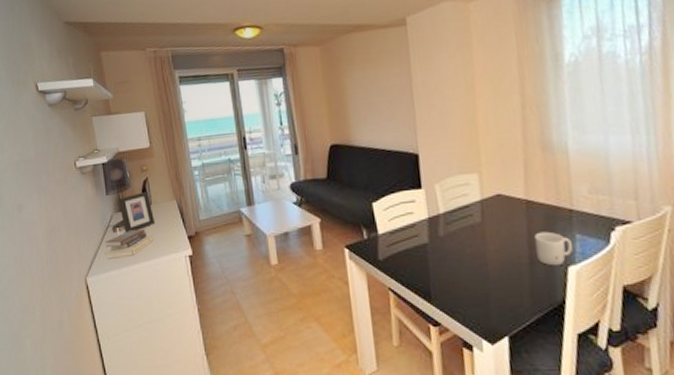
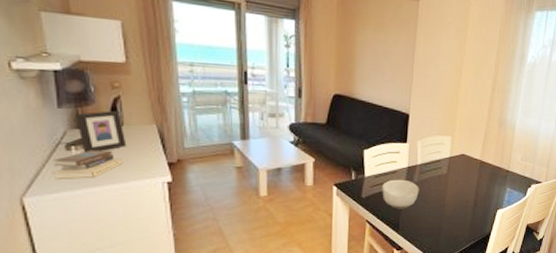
bowl: none [401,233,449,273] -> present [382,179,419,209]
mug: present [534,231,574,267] -> none [479,184,504,209]

